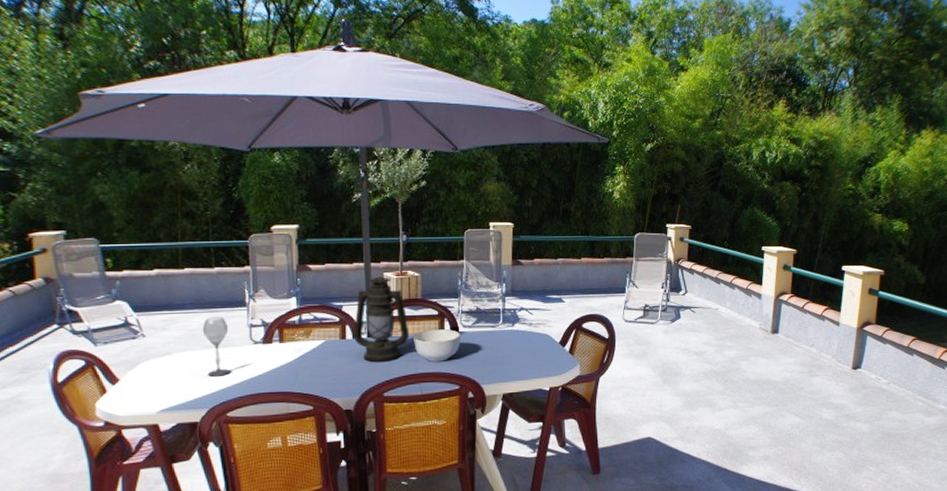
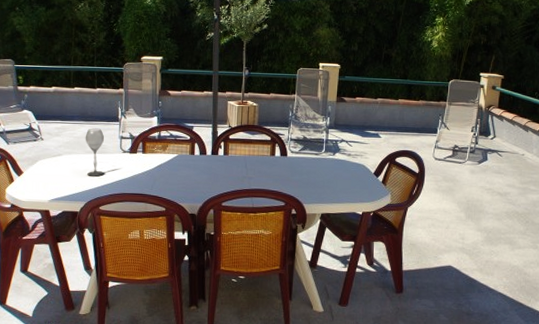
lantern: present [354,276,410,363] -> none [201,104,246,177]
bowl: present [414,328,462,362] -> none [249,152,289,181]

